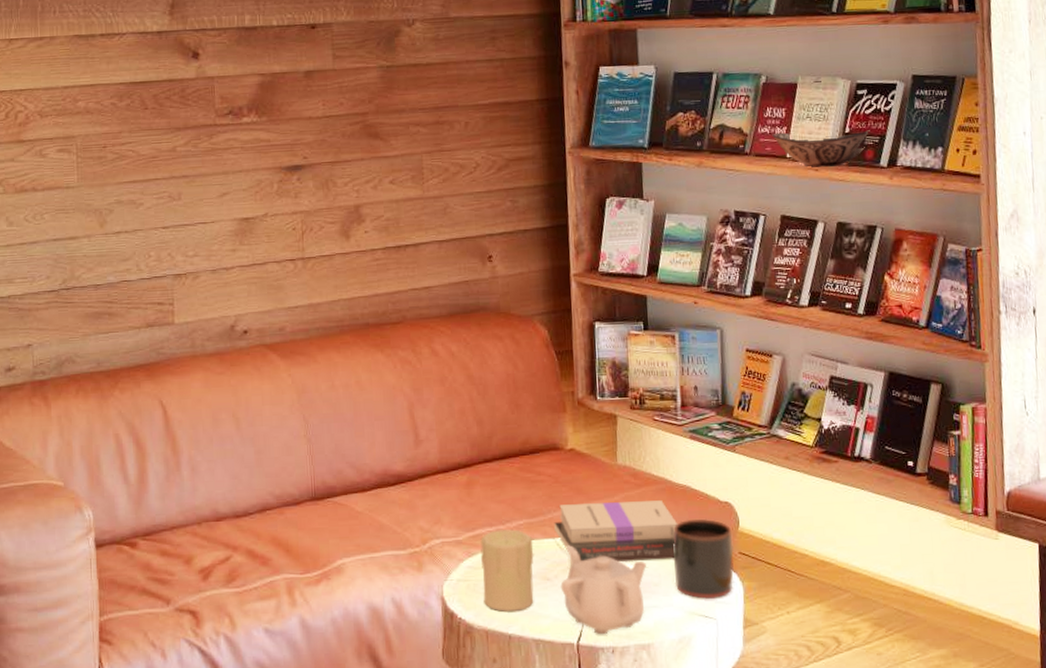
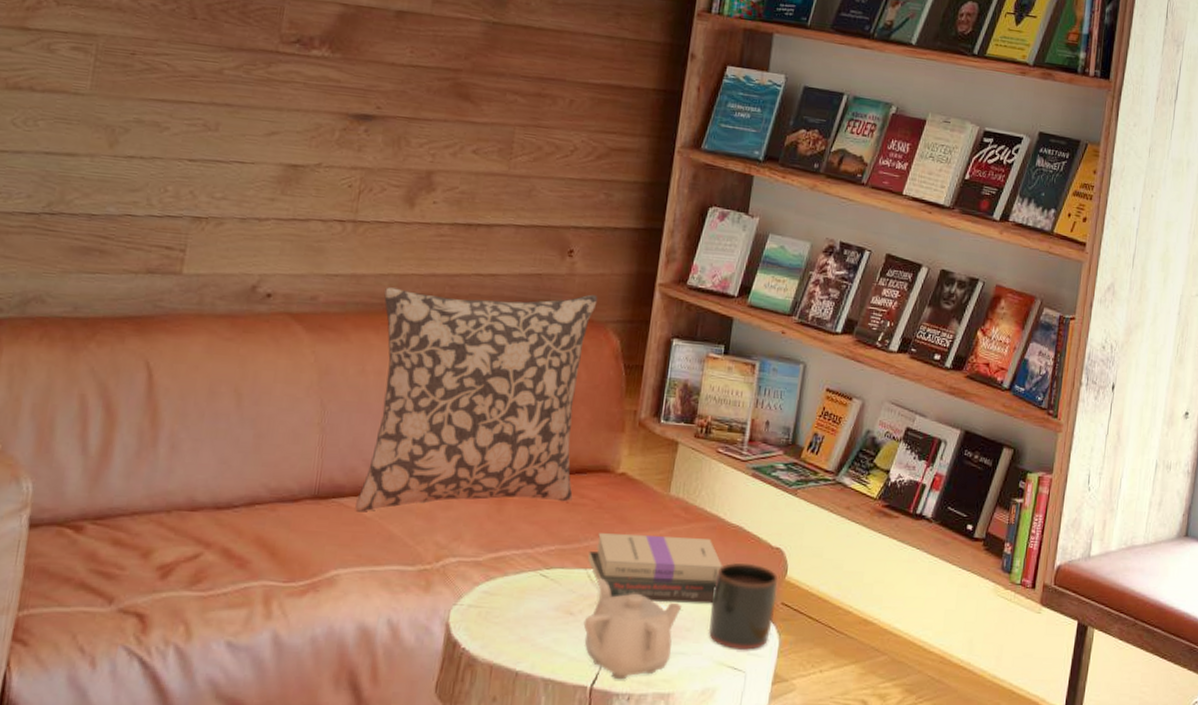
pillow: none [338,292,531,508] -> present [355,287,598,512]
candle: present [480,529,534,612] -> none [494,554,563,646]
decorative bowl: present [772,130,870,167] -> none [892,167,989,212]

